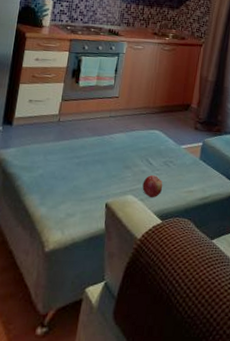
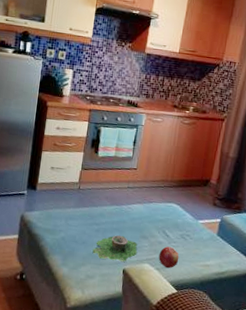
succulent planter: none [73,167,121,195] -> present [92,235,138,262]

